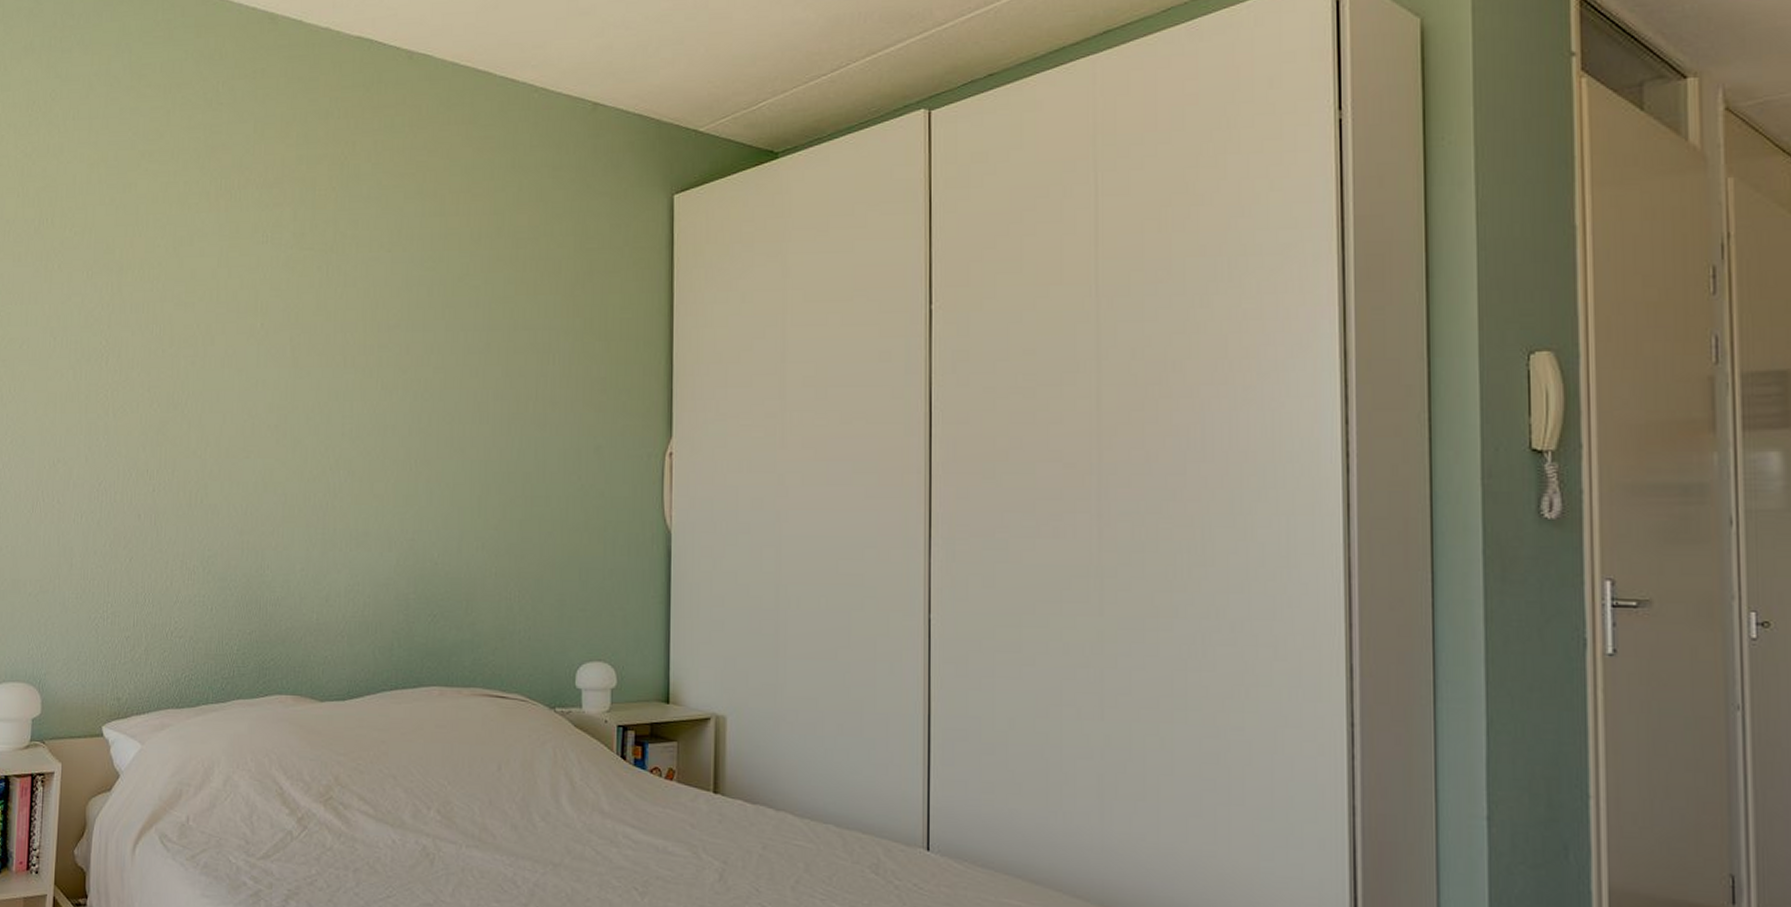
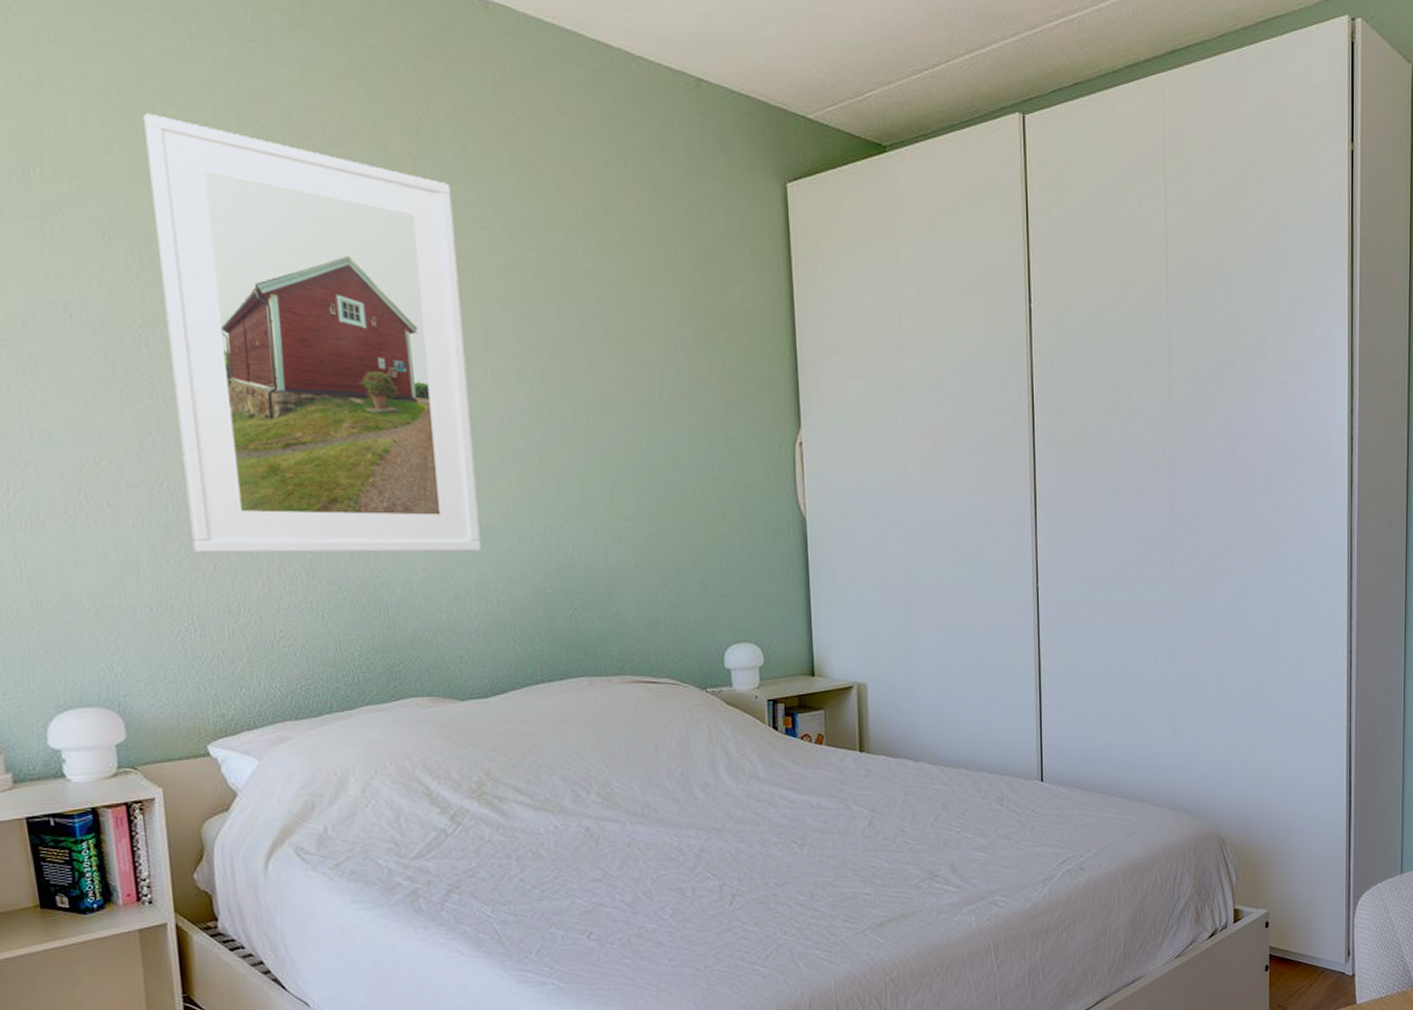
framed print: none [117,169,364,555] -> present [143,113,482,554]

